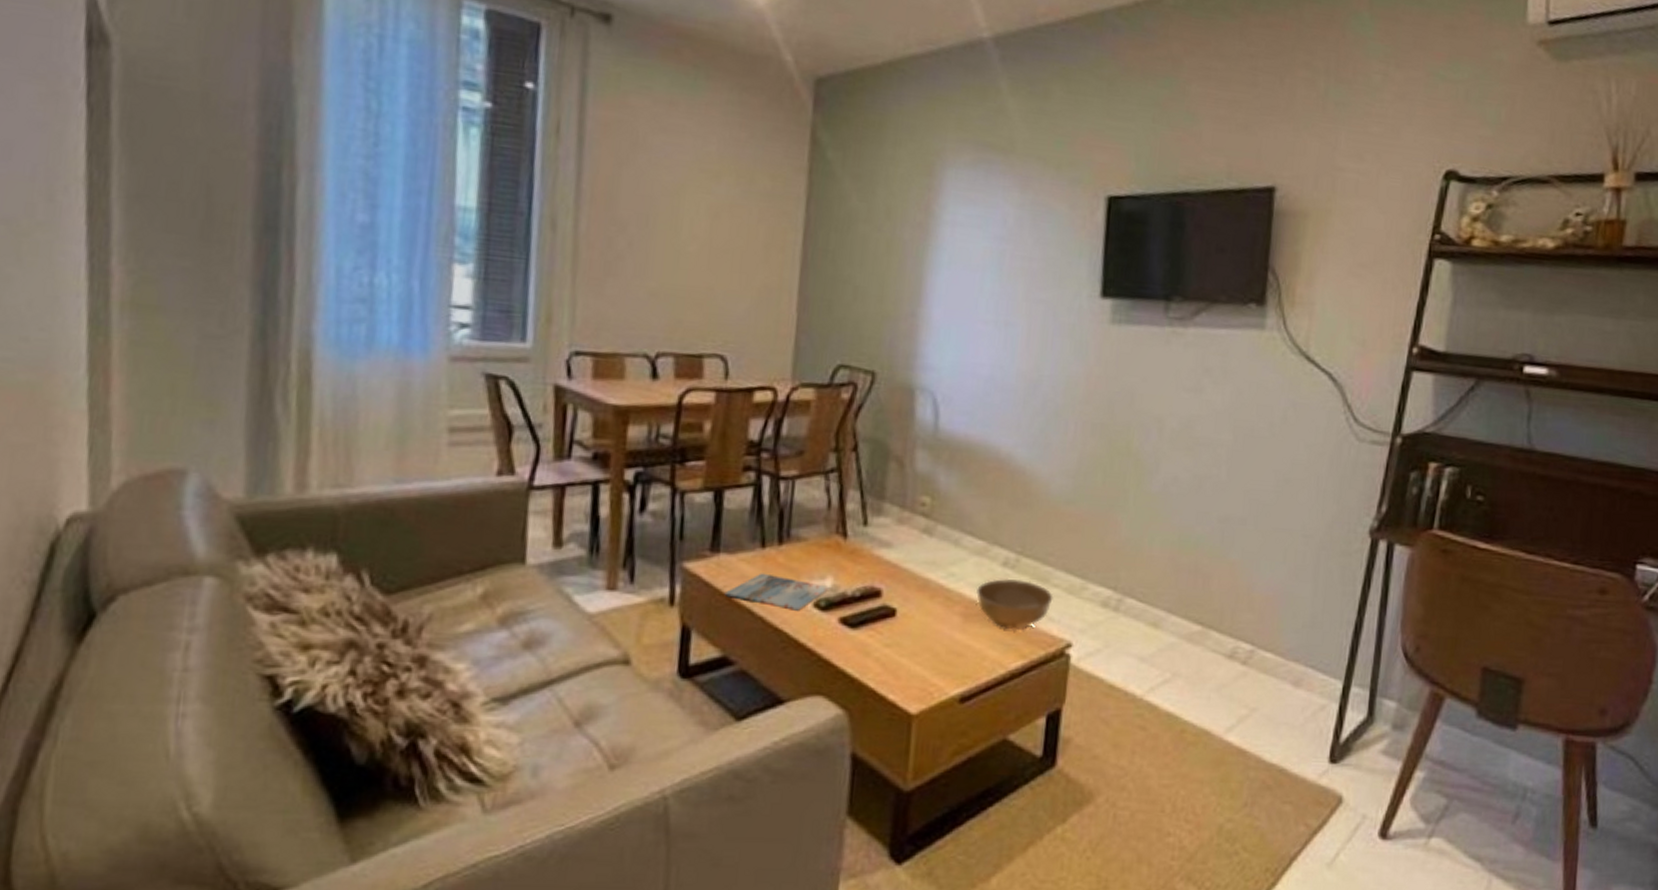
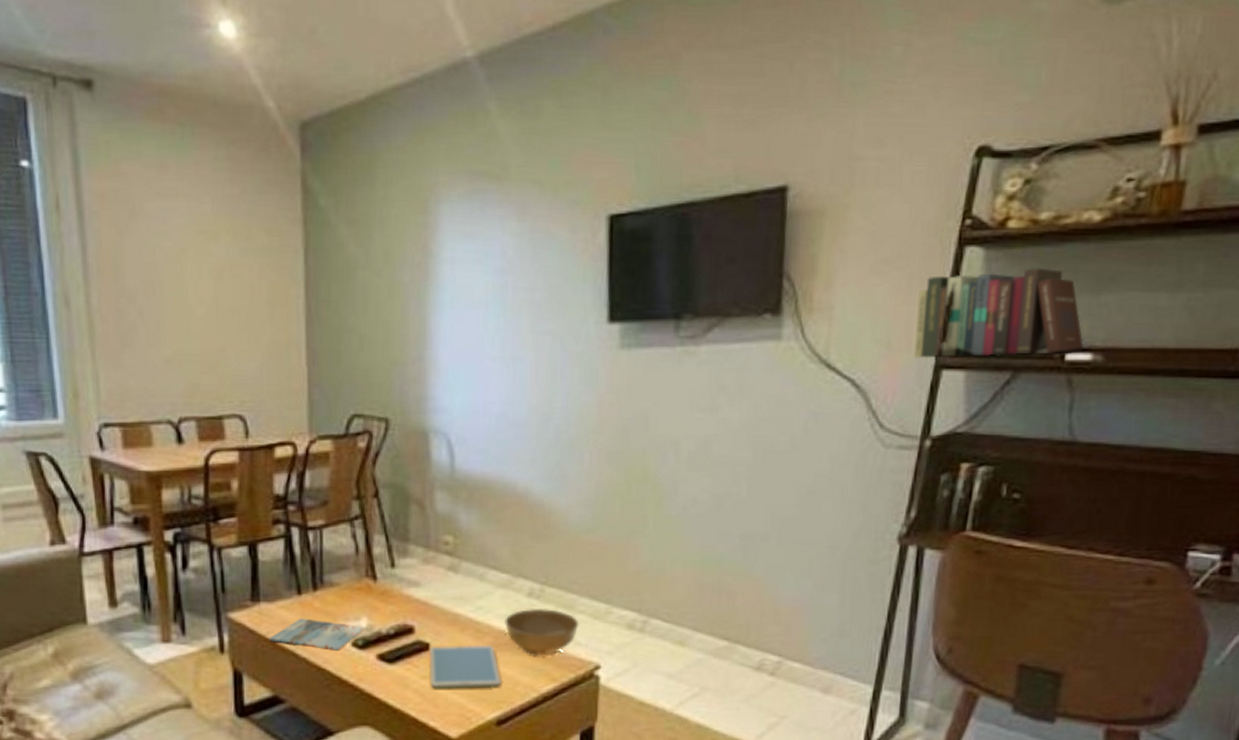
tablet: none [892,612,969,662] -> present [428,645,501,689]
books: none [1387,283,1541,367] -> present [914,268,1085,359]

